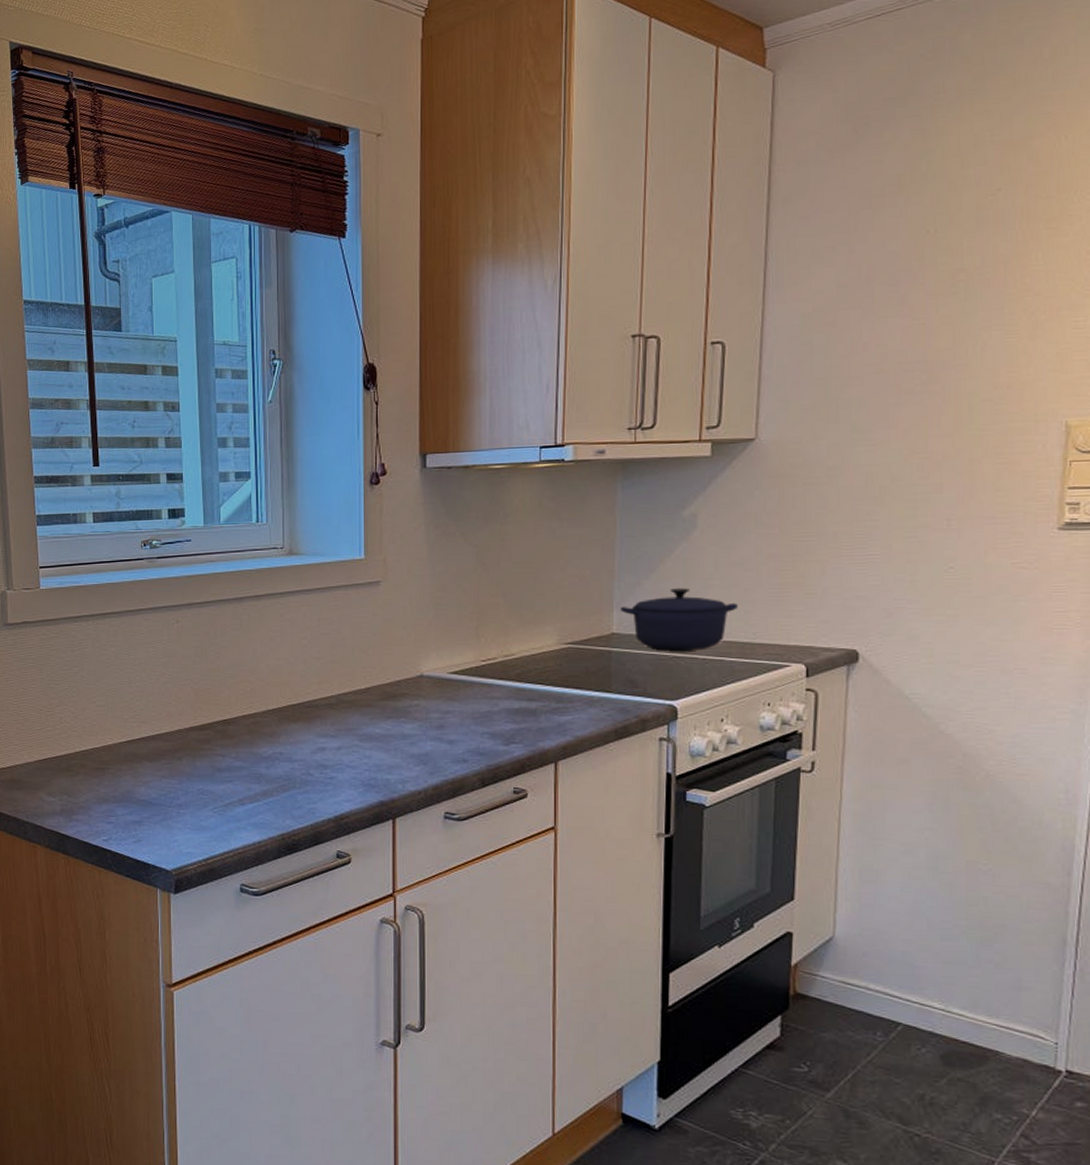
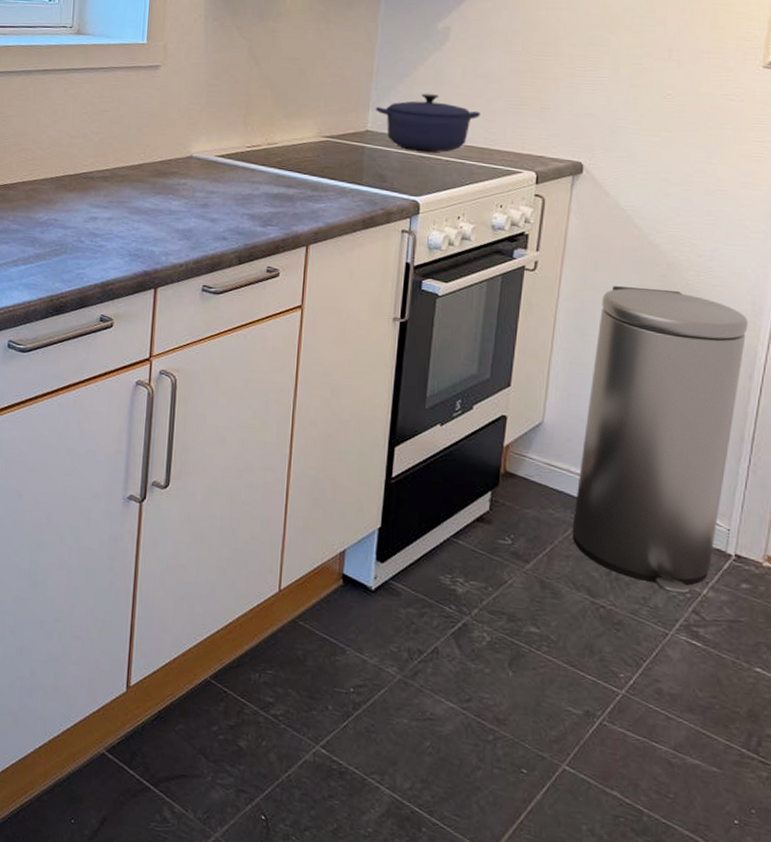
pedal bin: none [876,781,1062,1117] -> present [572,285,748,595]

